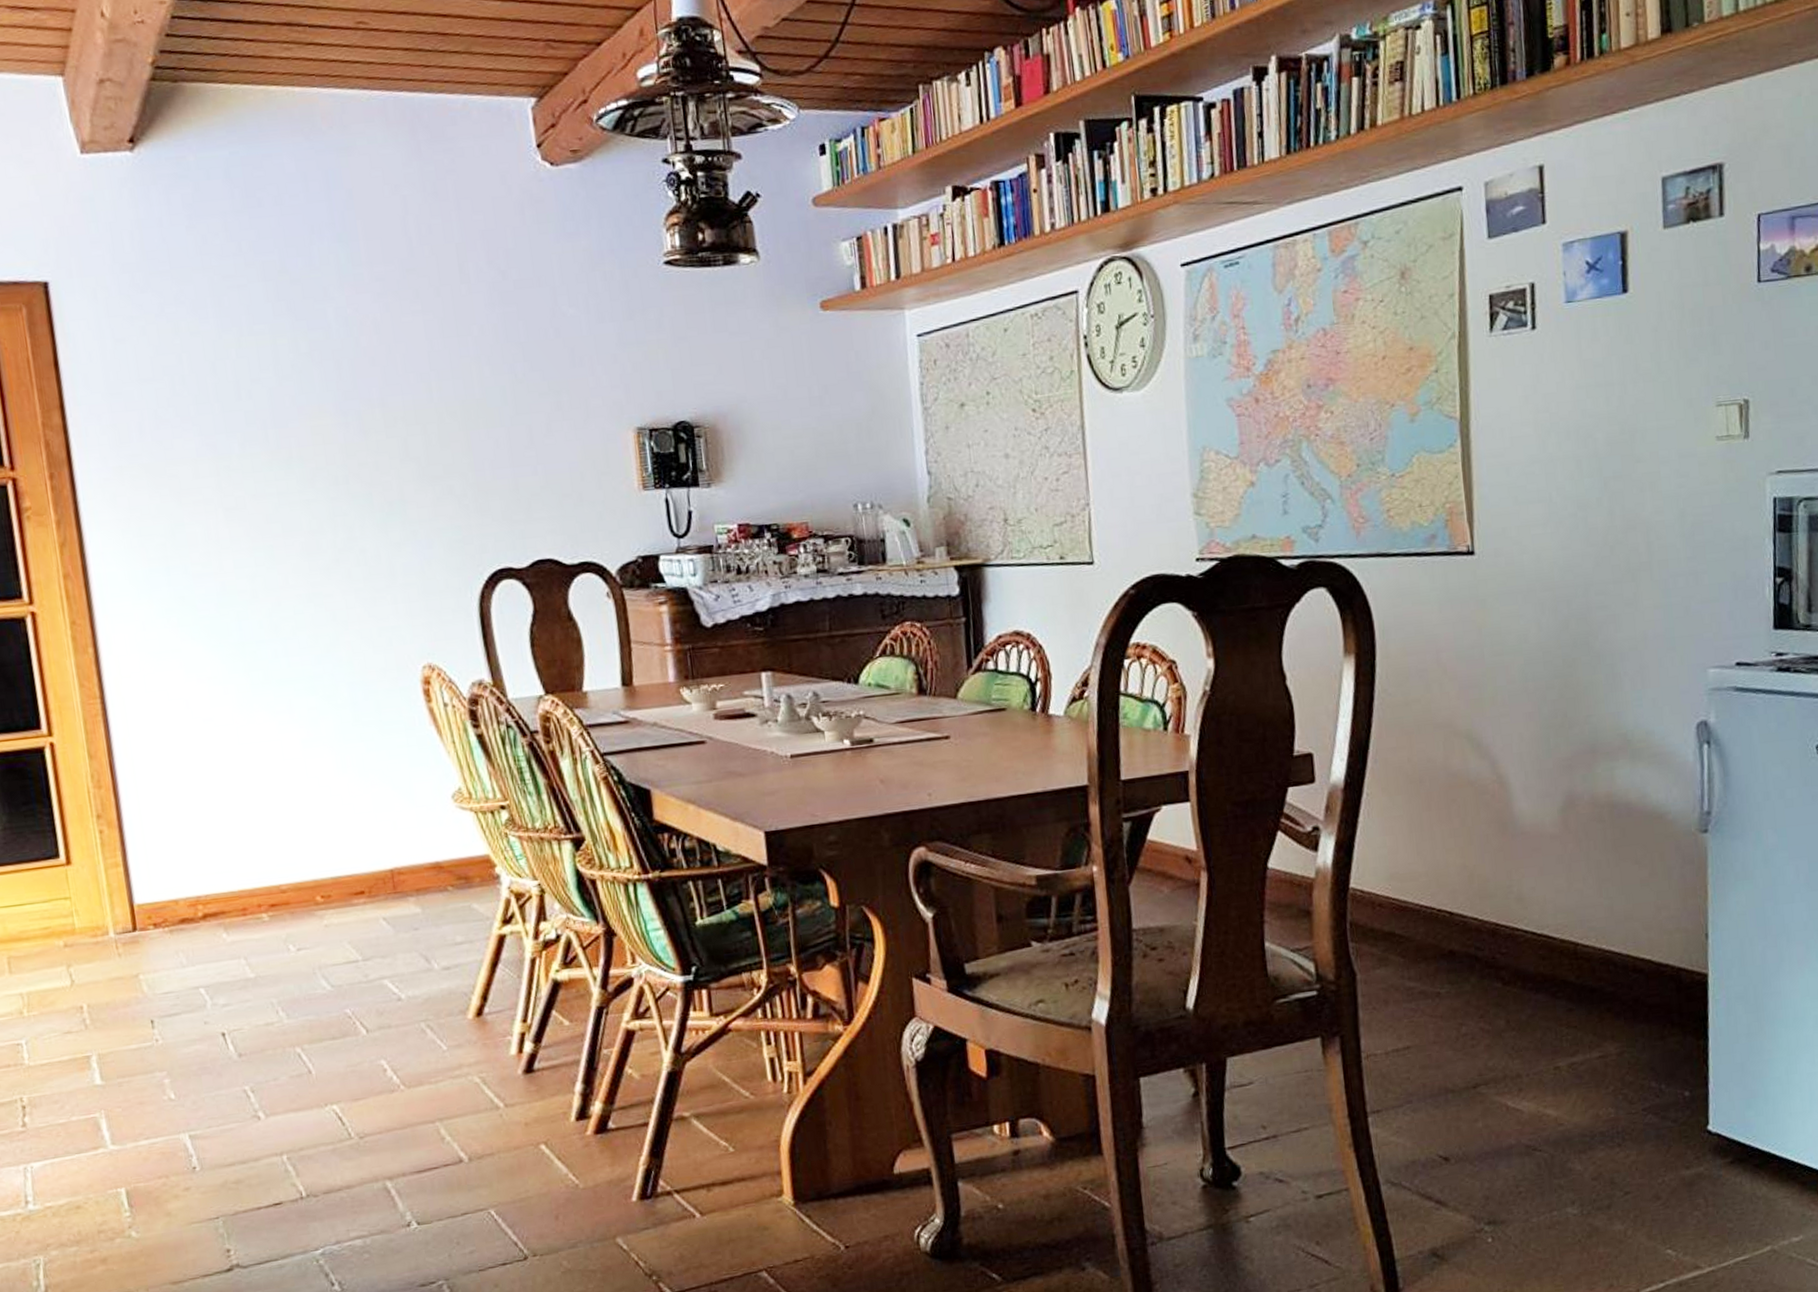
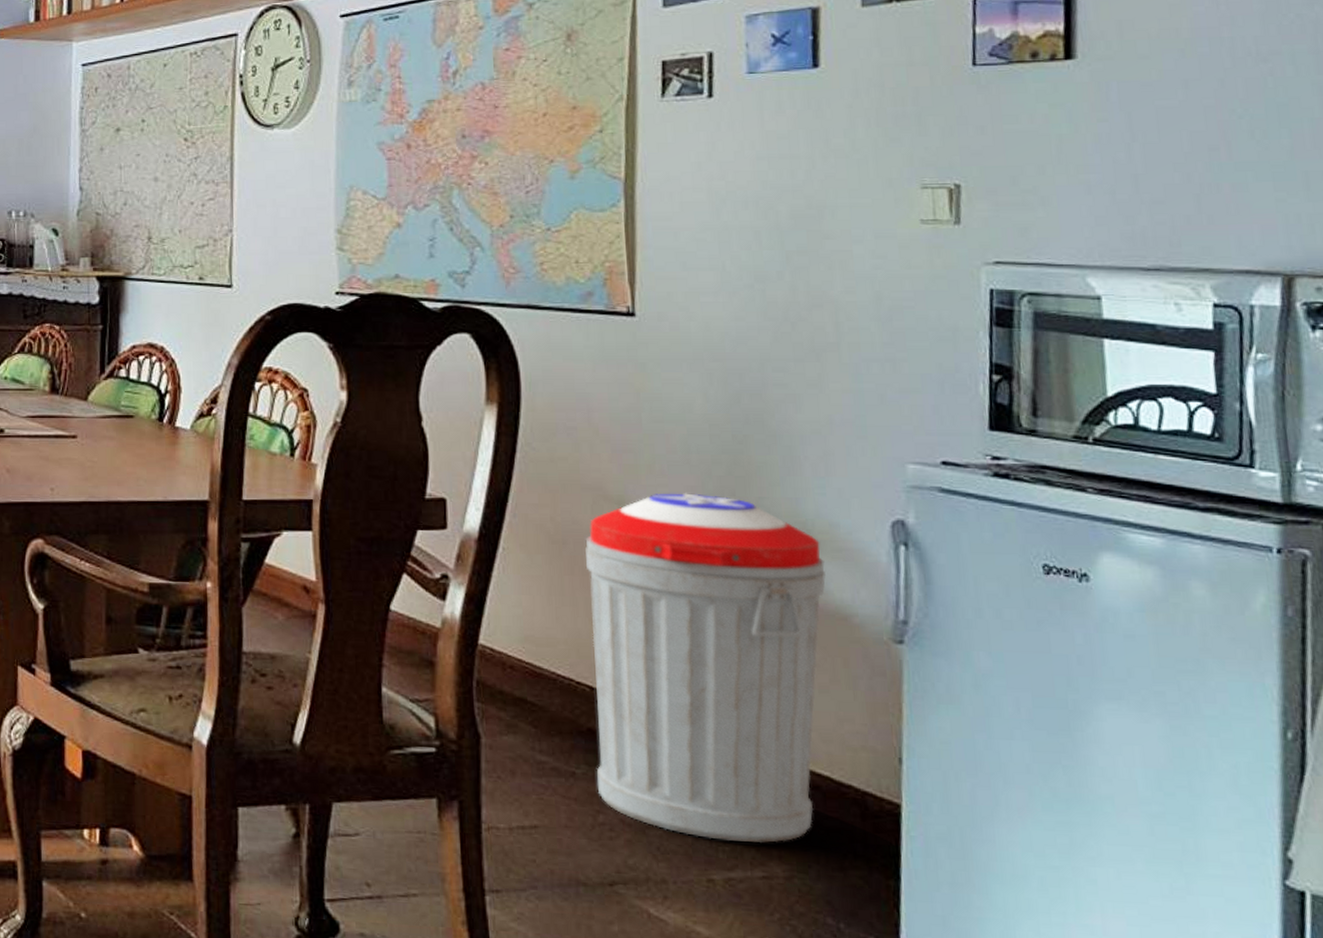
trash can: none [1439,718,1644,1032] -> present [585,493,826,843]

